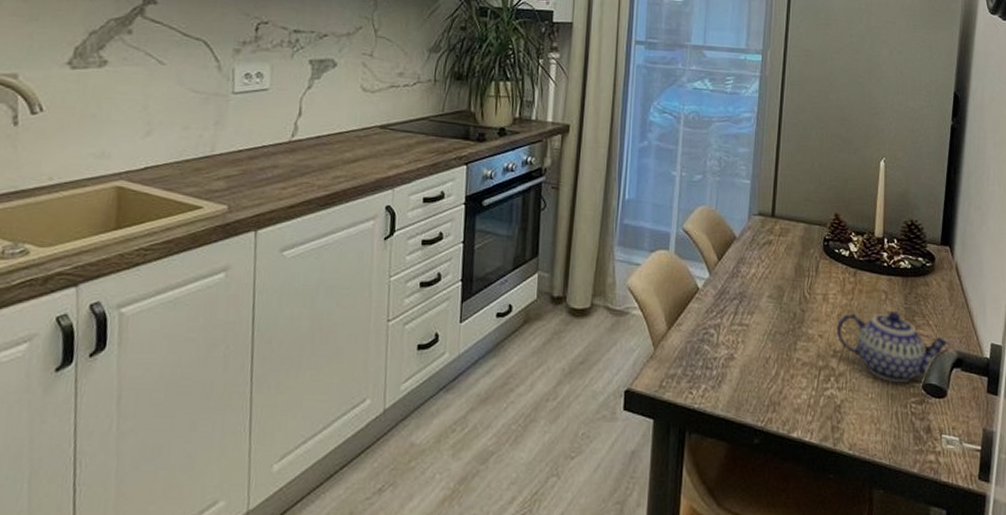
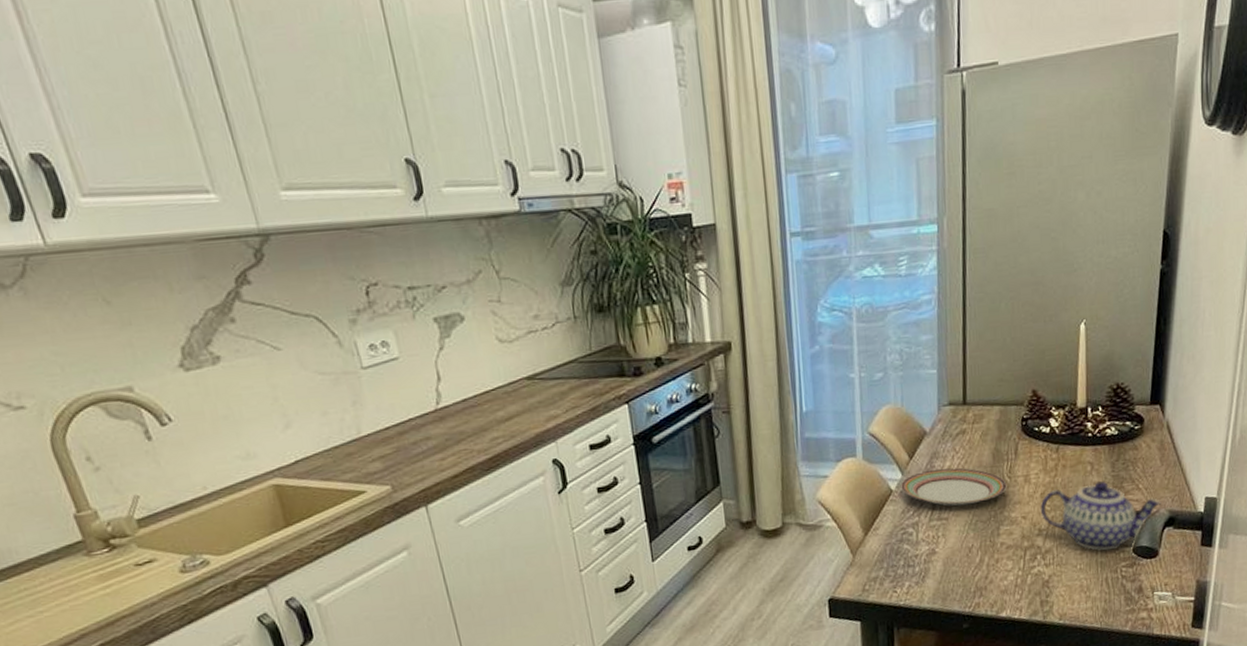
plate: none [707,274,807,315] -> present [901,468,1007,507]

